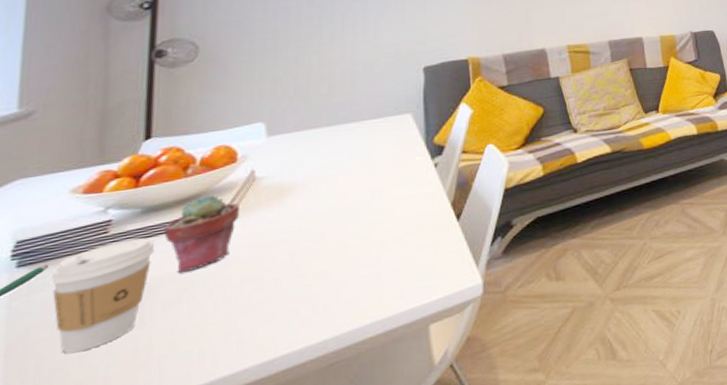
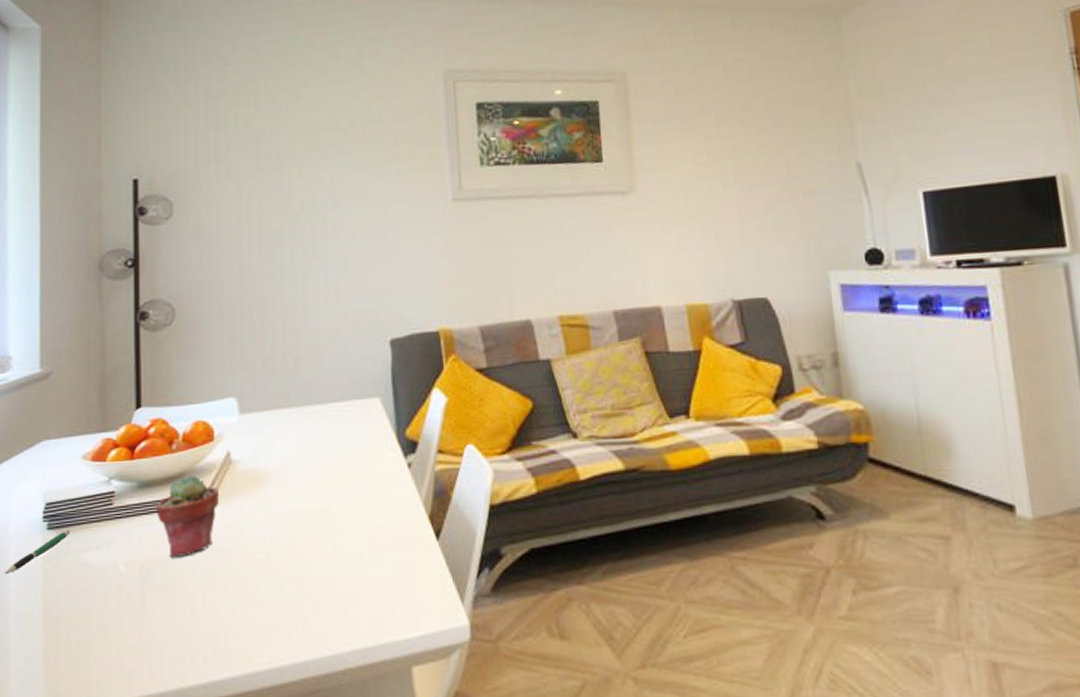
coffee cup: present [50,238,155,354] -> none [72,515,150,626]

